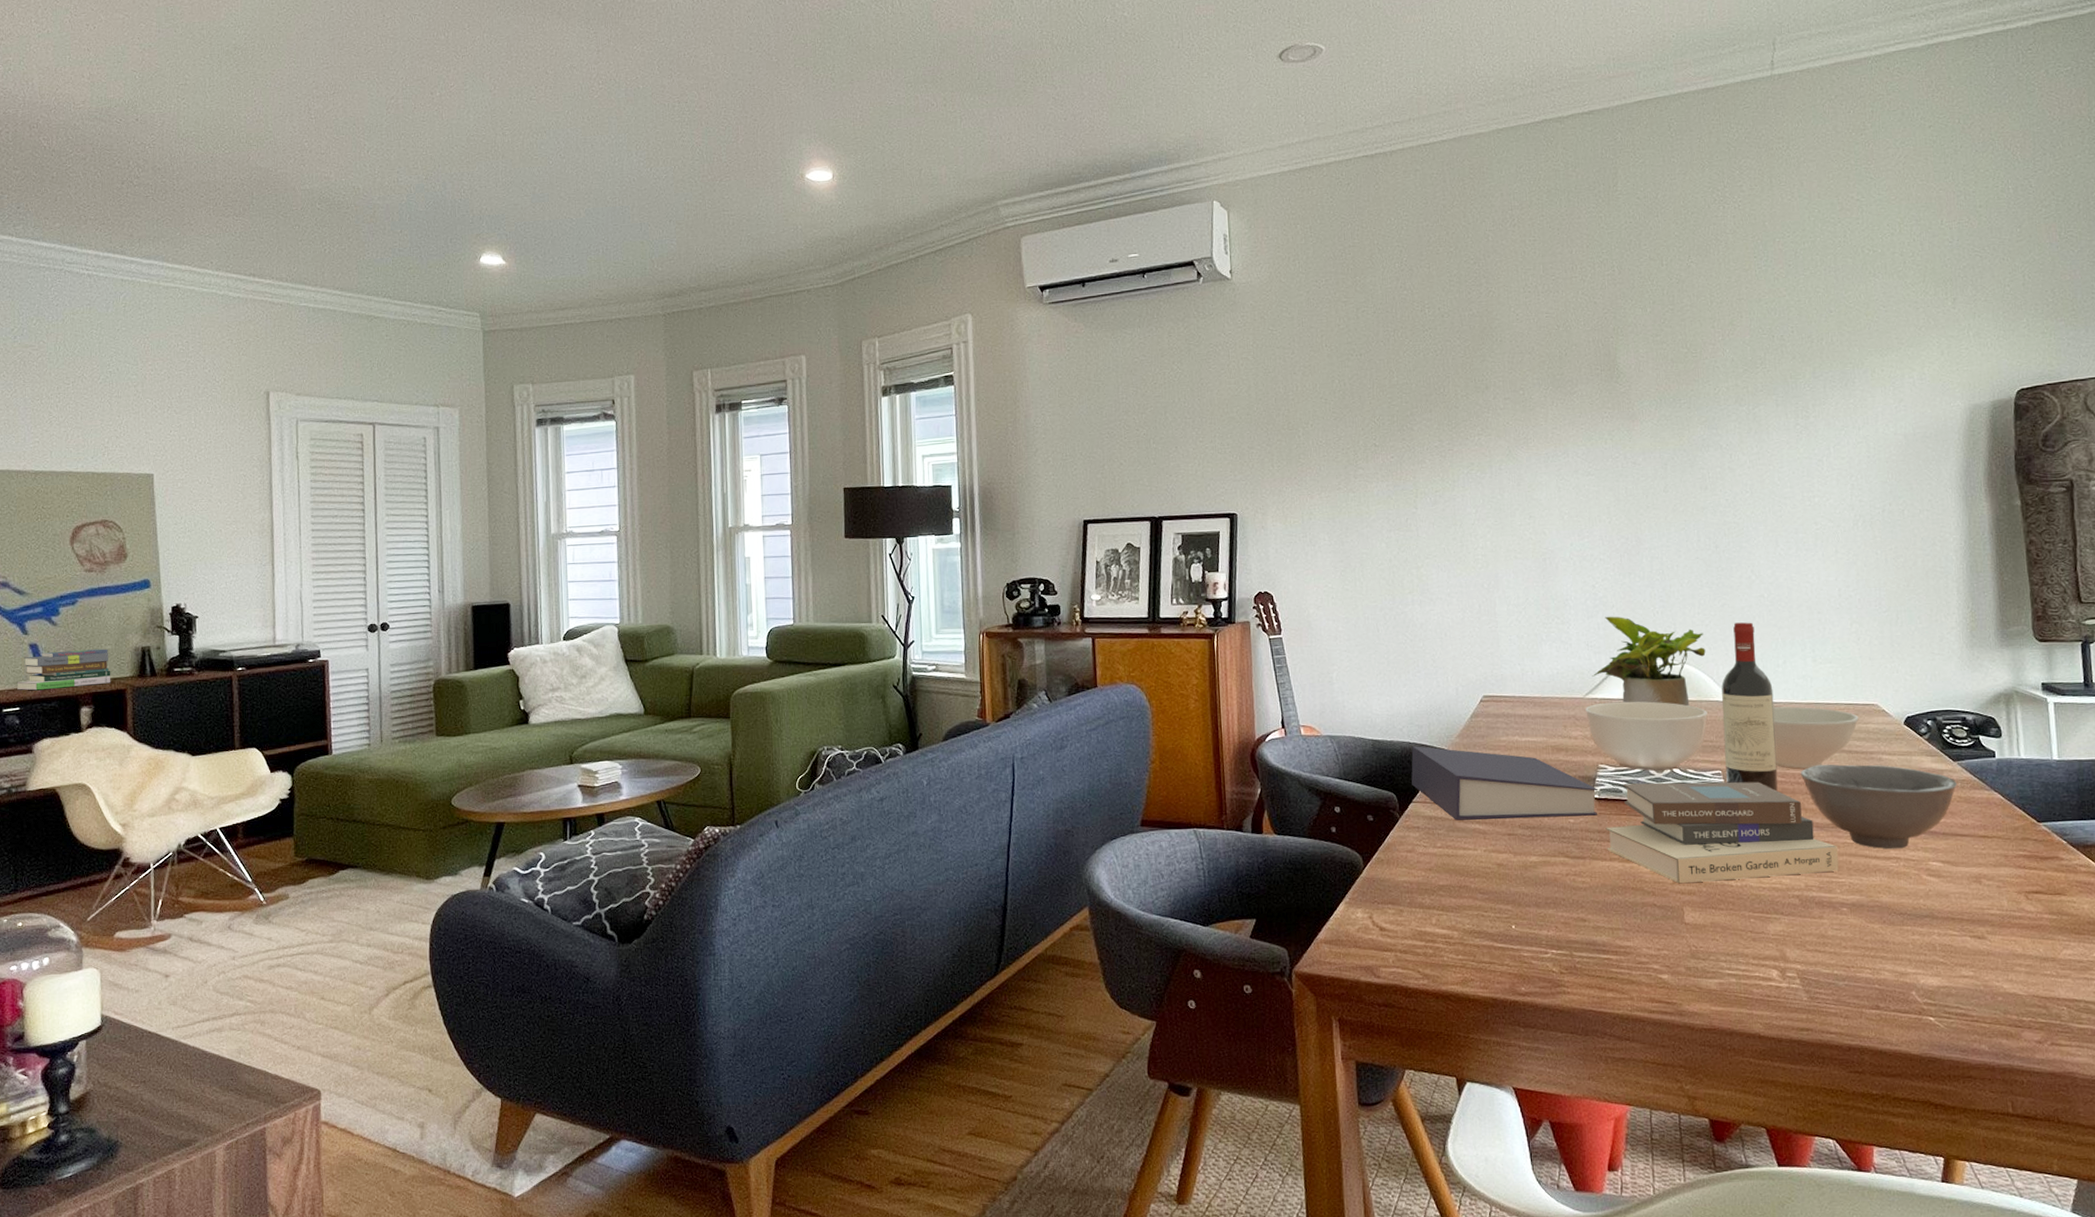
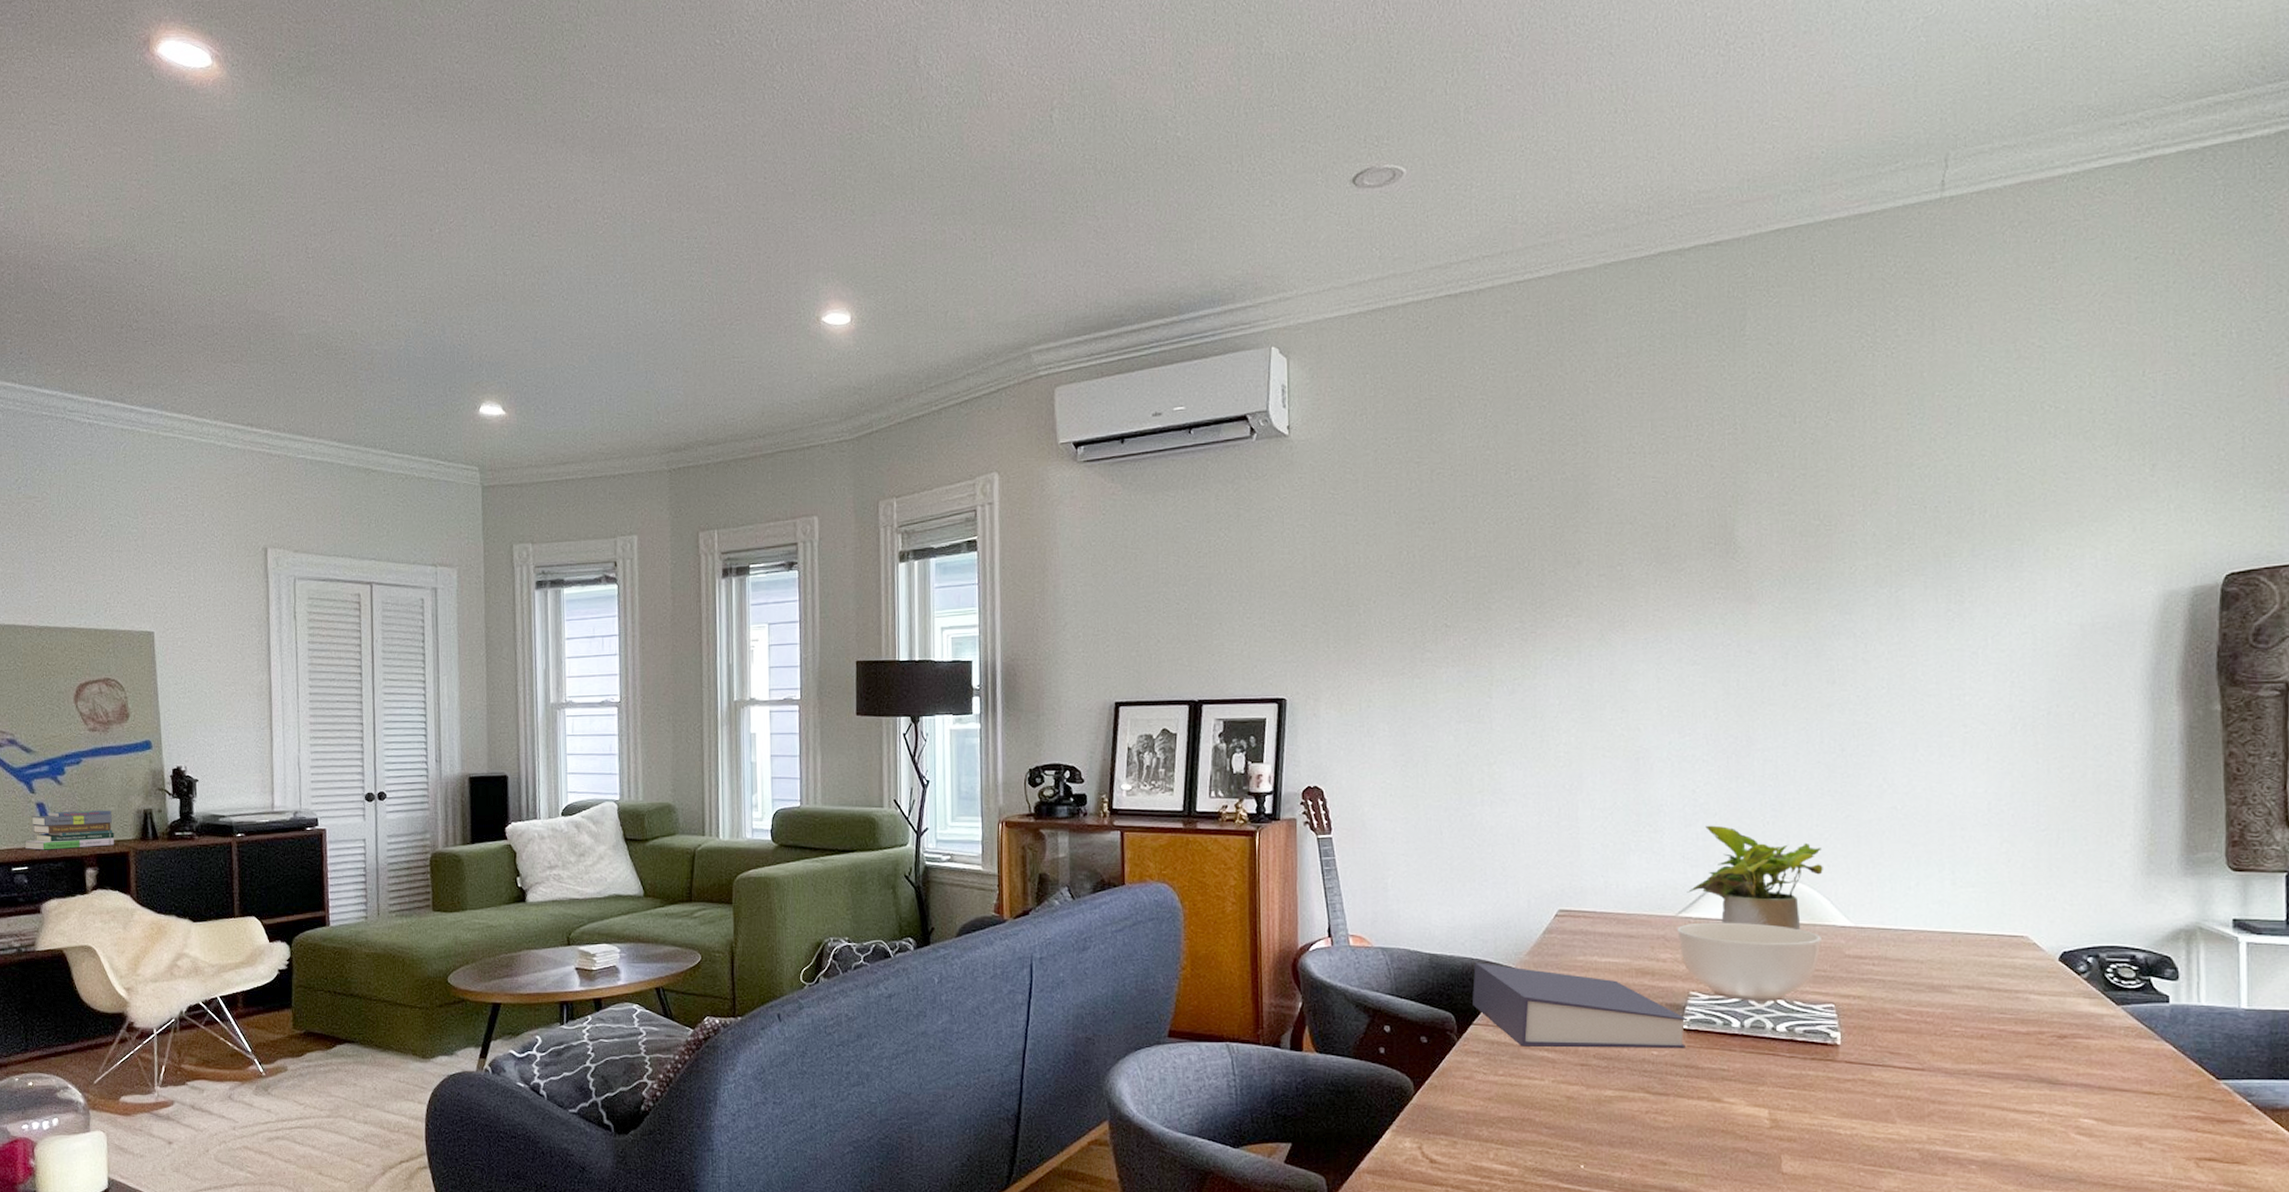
books: present [1605,781,1839,884] -> none [1694,1015,1970,1129]
wine bottle: present [1721,622,1779,792] -> none [1839,837,1902,1031]
bowl: present [1773,706,1859,770] -> none [1900,934,2004,1007]
bowl: present [1800,764,1957,849] -> none [1929,1002,2119,1102]

